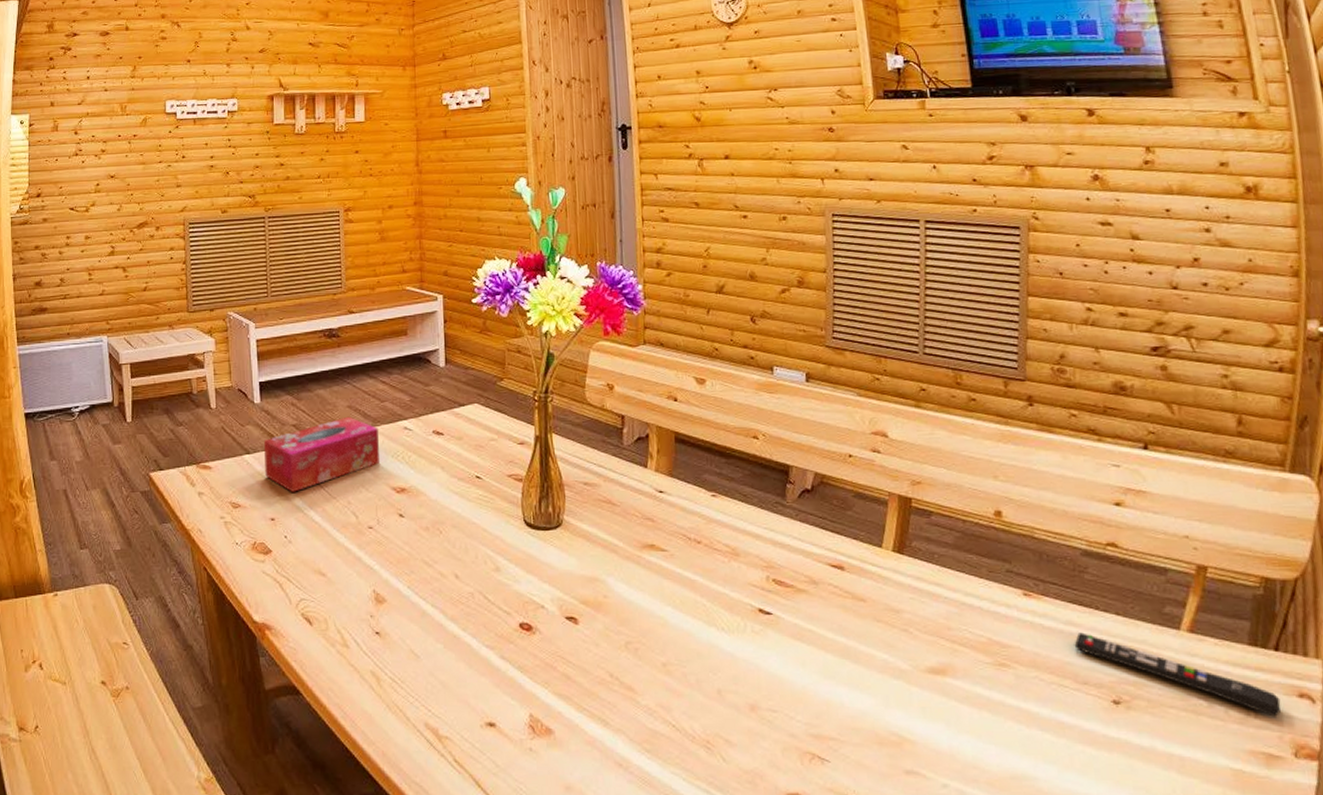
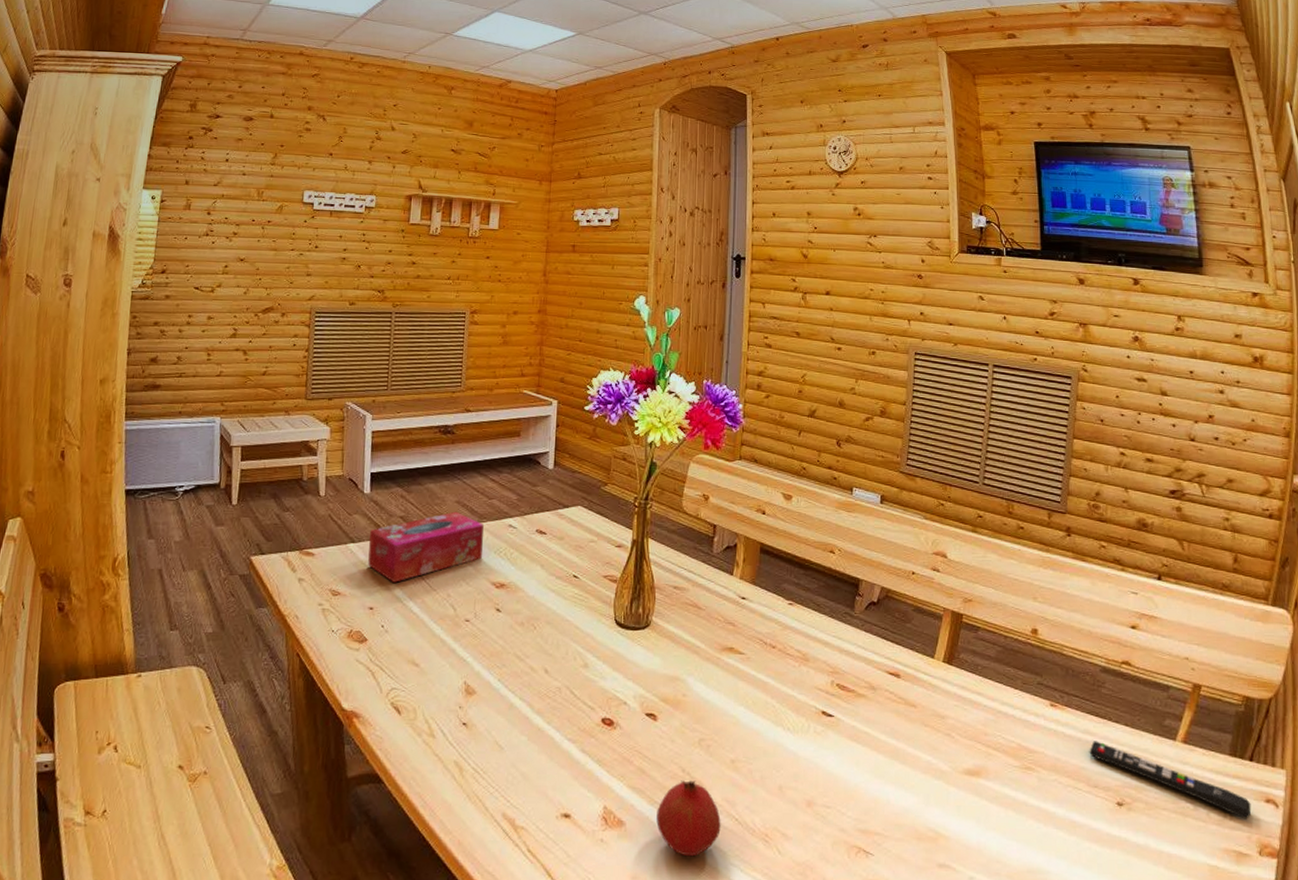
fruit: none [586,686,657,766] -> present [656,780,721,857]

